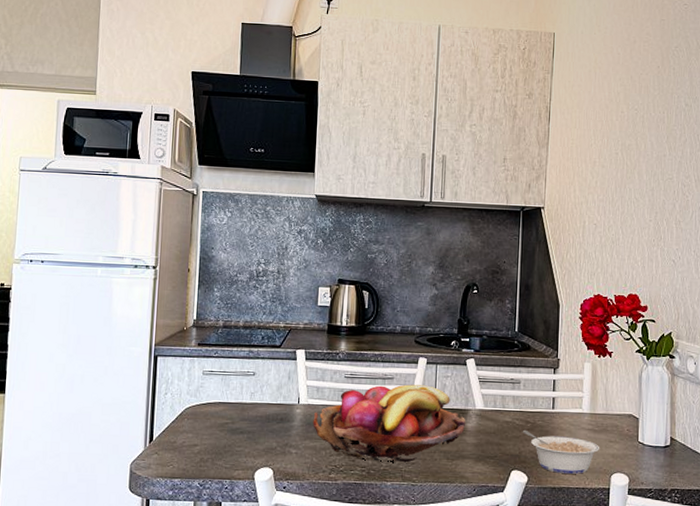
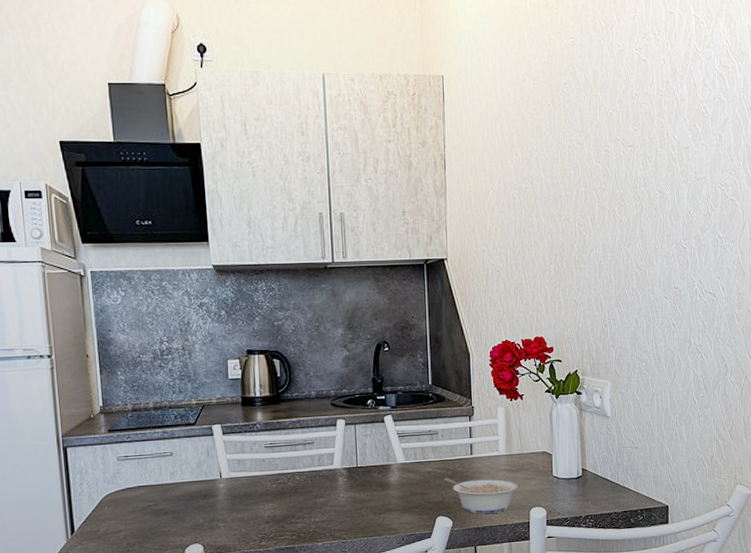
fruit basket: present [313,384,466,464] -> none [237,446,389,525]

